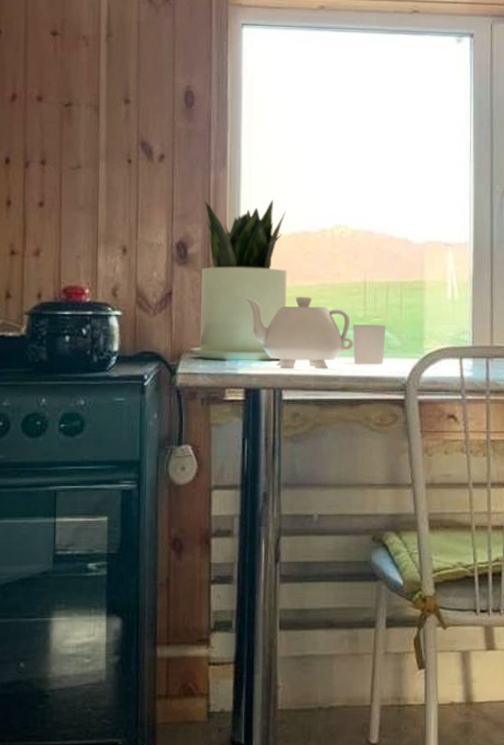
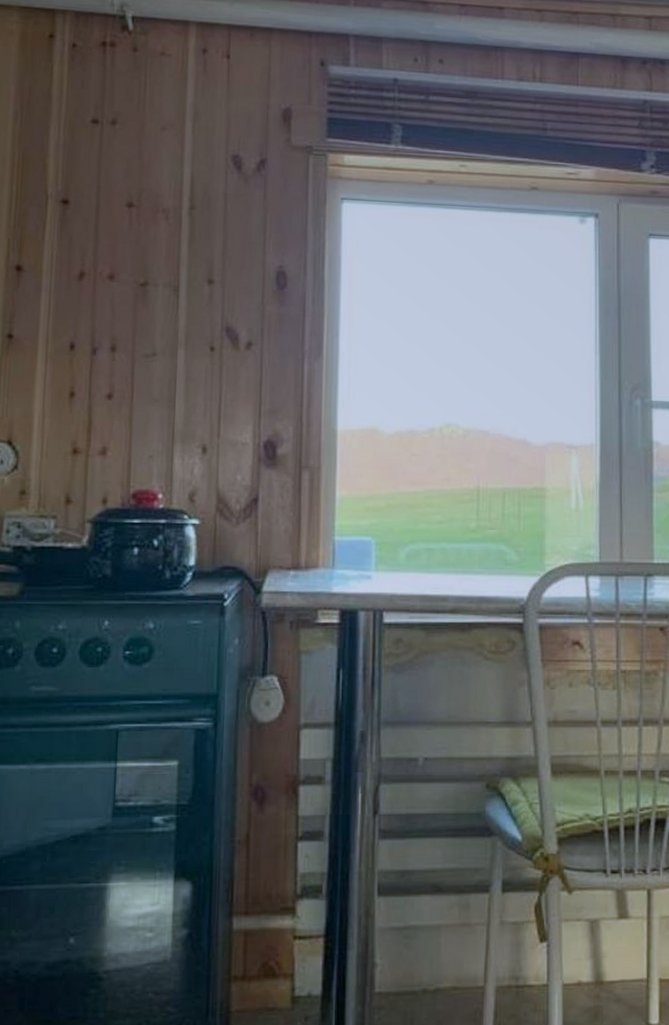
planter: present [189,200,287,361] -> none [277,394,390,579]
teapot: present [243,297,354,370] -> none [339,504,465,588]
mug: present [353,325,386,366] -> none [464,537,501,584]

